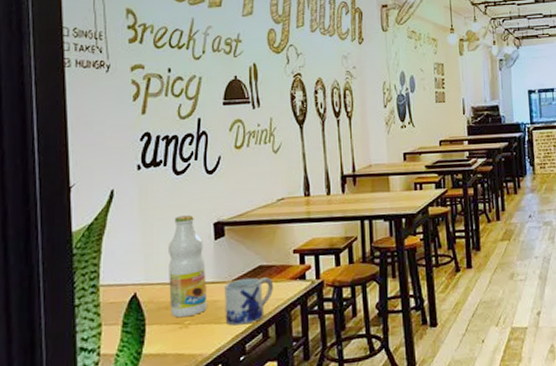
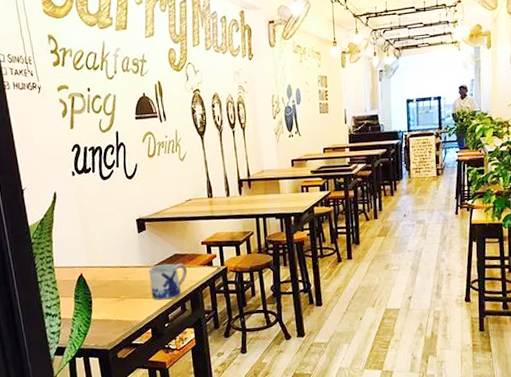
beverage bottle: present [169,215,207,318] -> none [103,213,137,293]

